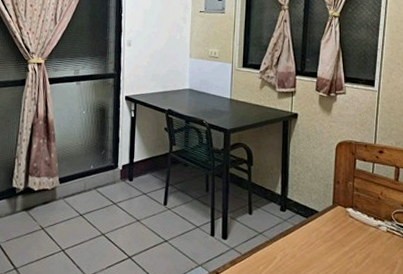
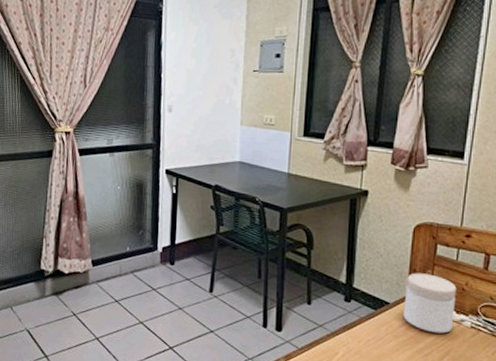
jar: none [330,184,374,238] -> present [403,273,457,334]

